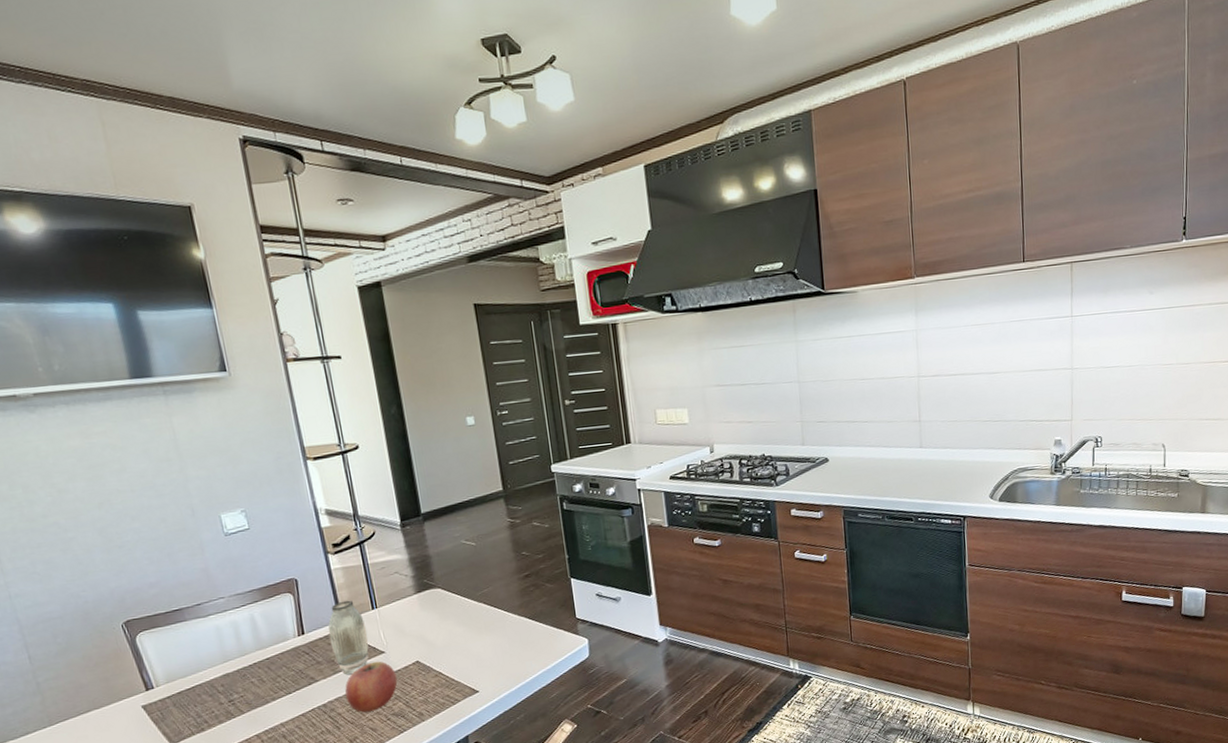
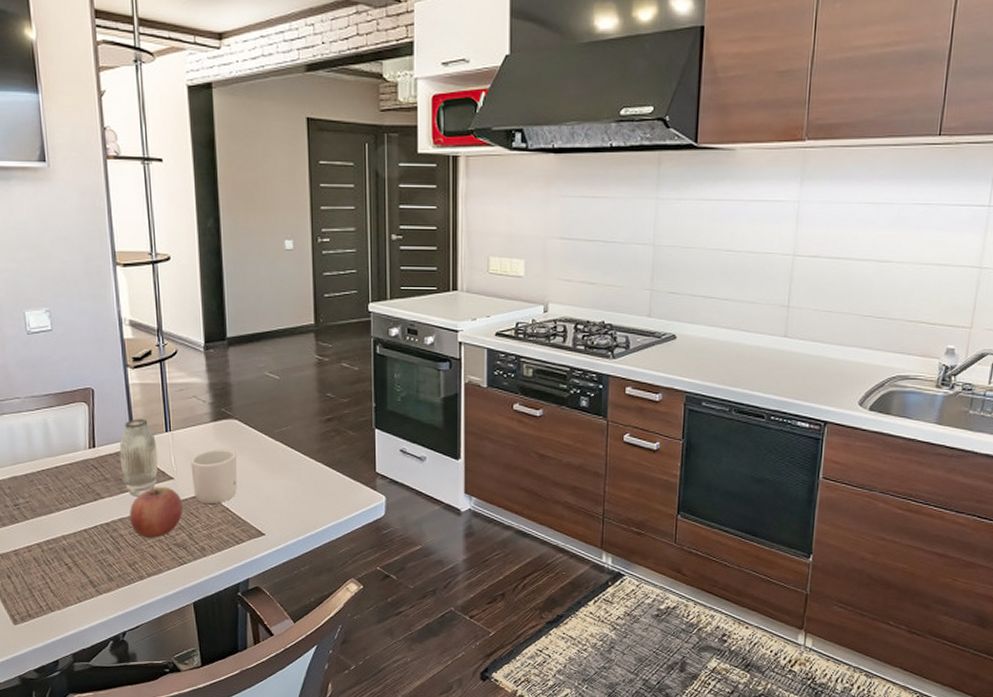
mug: none [399,616,448,672] -> present [190,448,237,505]

